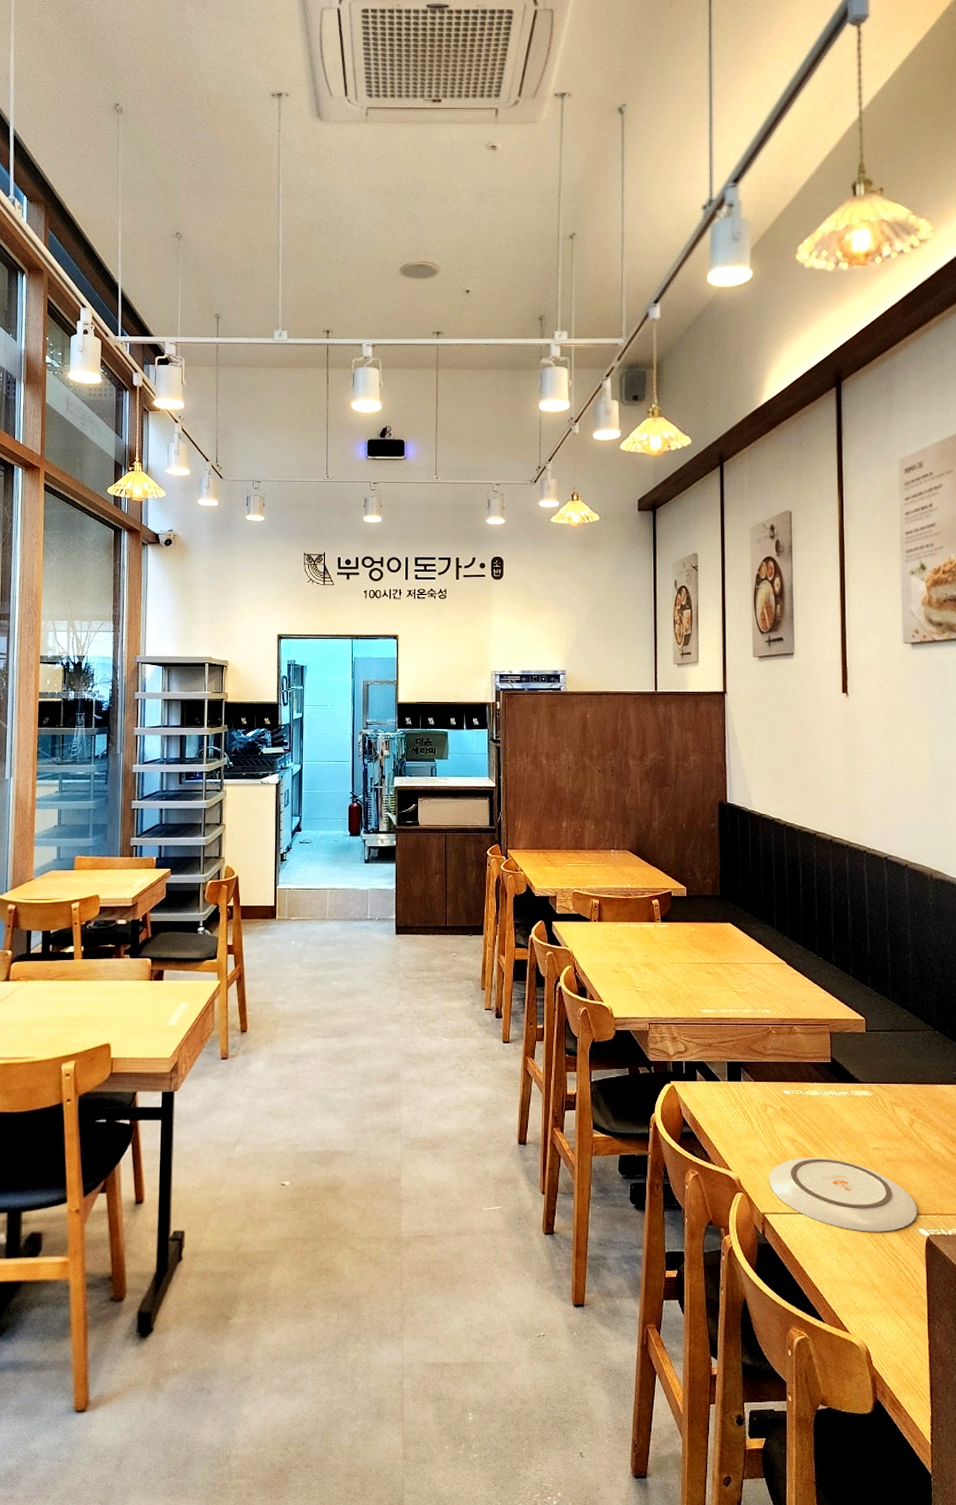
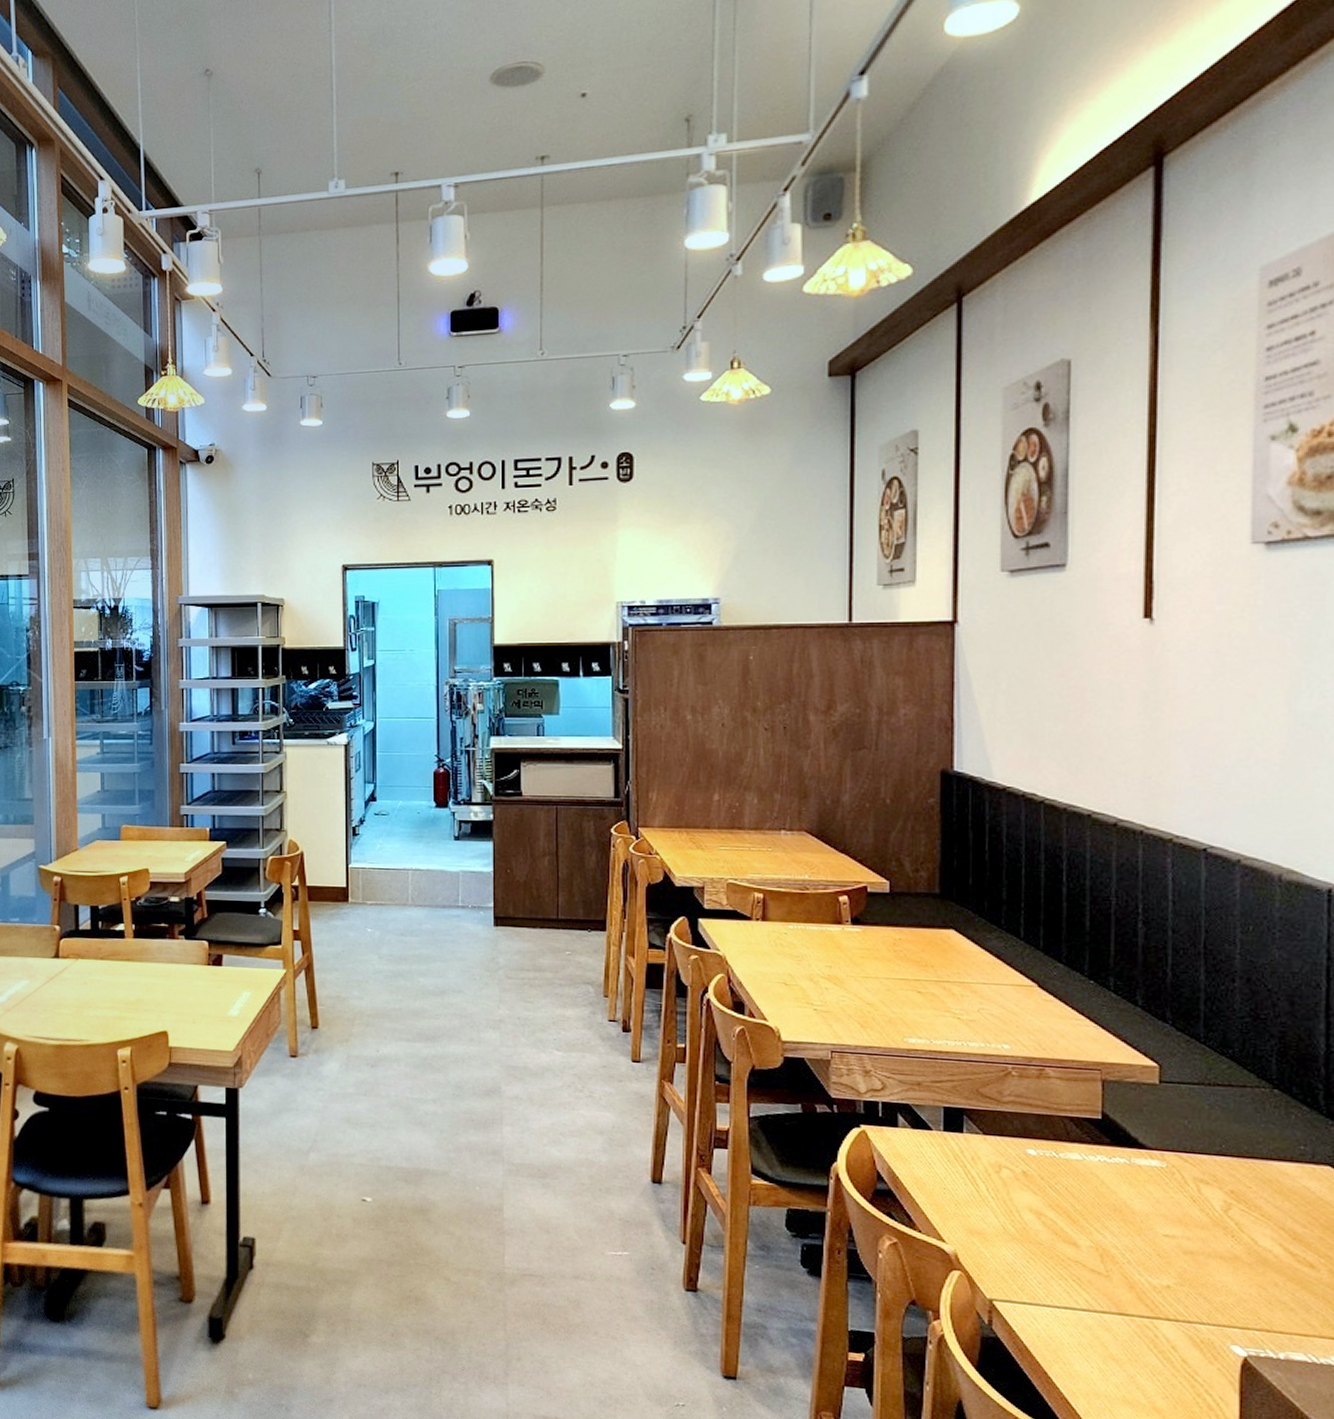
plate: present [768,1157,918,1232] -> none [999,1236,1231,1344]

